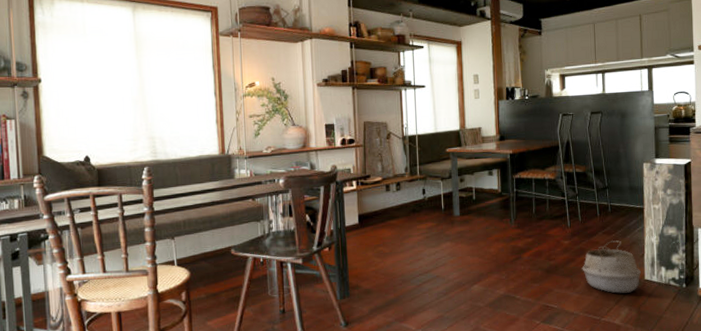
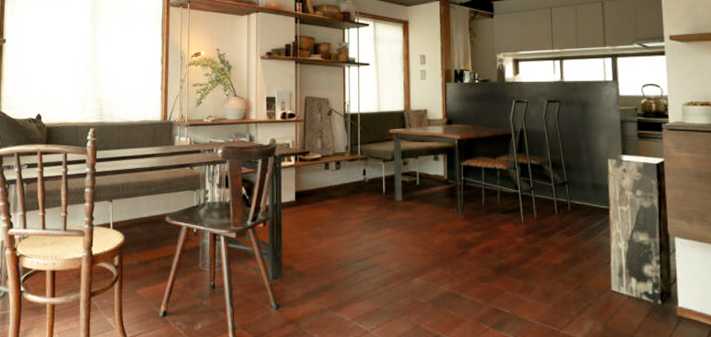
woven basket: present [582,240,641,294] -> none [537,243,607,304]

